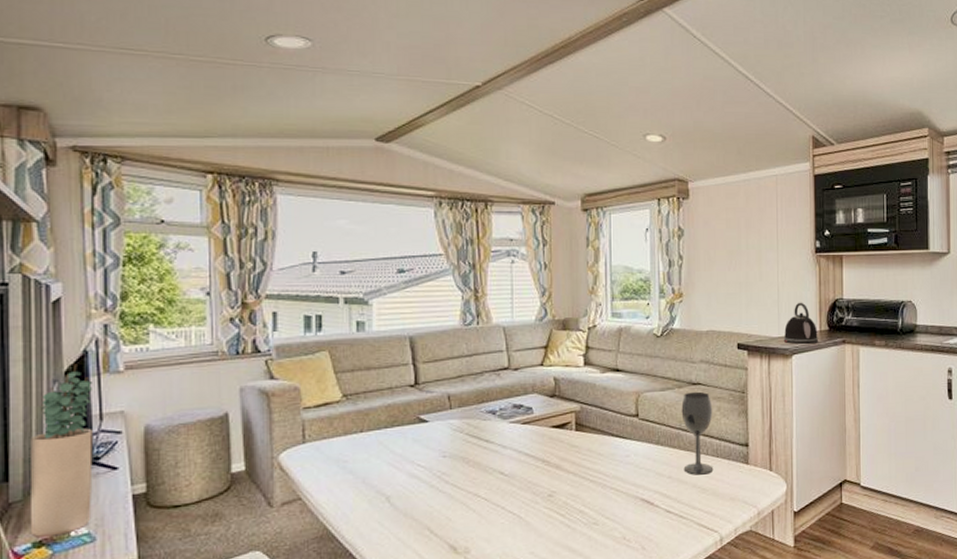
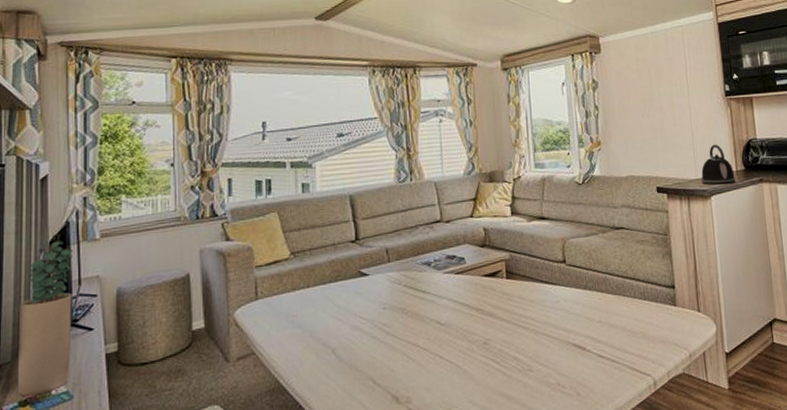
wine glass: present [681,391,714,475] -> none [606,235,642,319]

